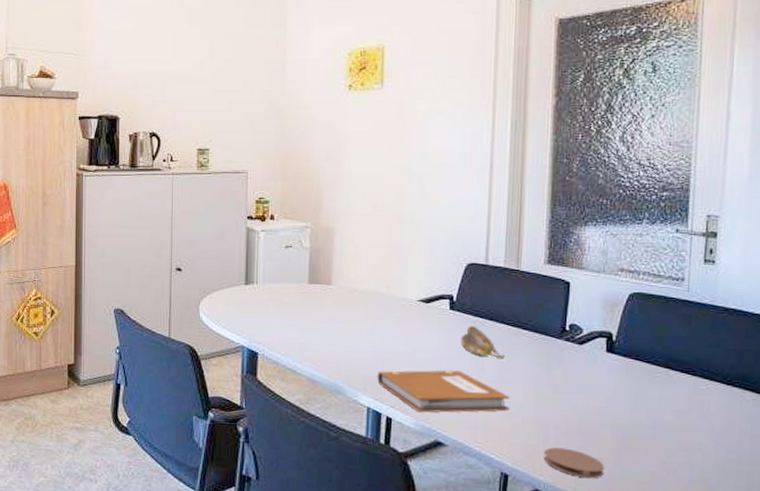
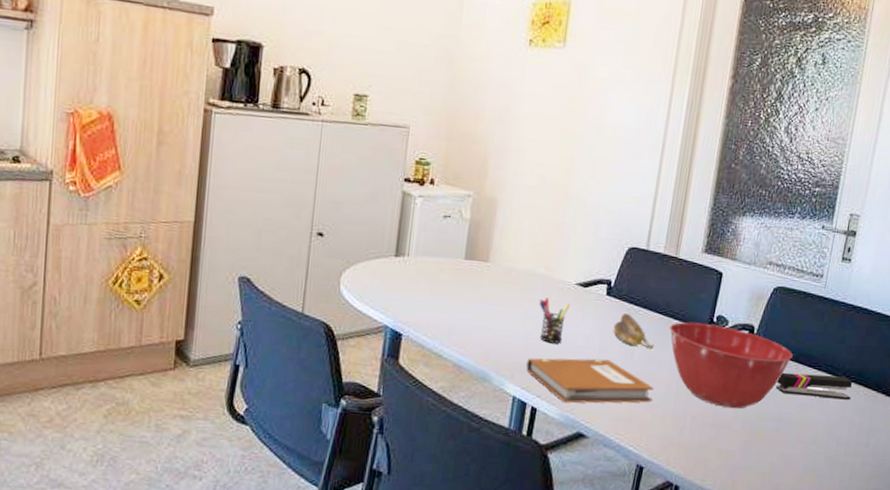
pen holder: none [383,314,415,357] -> present [539,298,571,344]
mixing bowl: none [519,331,661,417] -> present [669,322,793,409]
coaster: present [543,447,605,479] -> none [677,439,732,470]
stapler: none [646,378,736,406] -> present [776,372,853,400]

